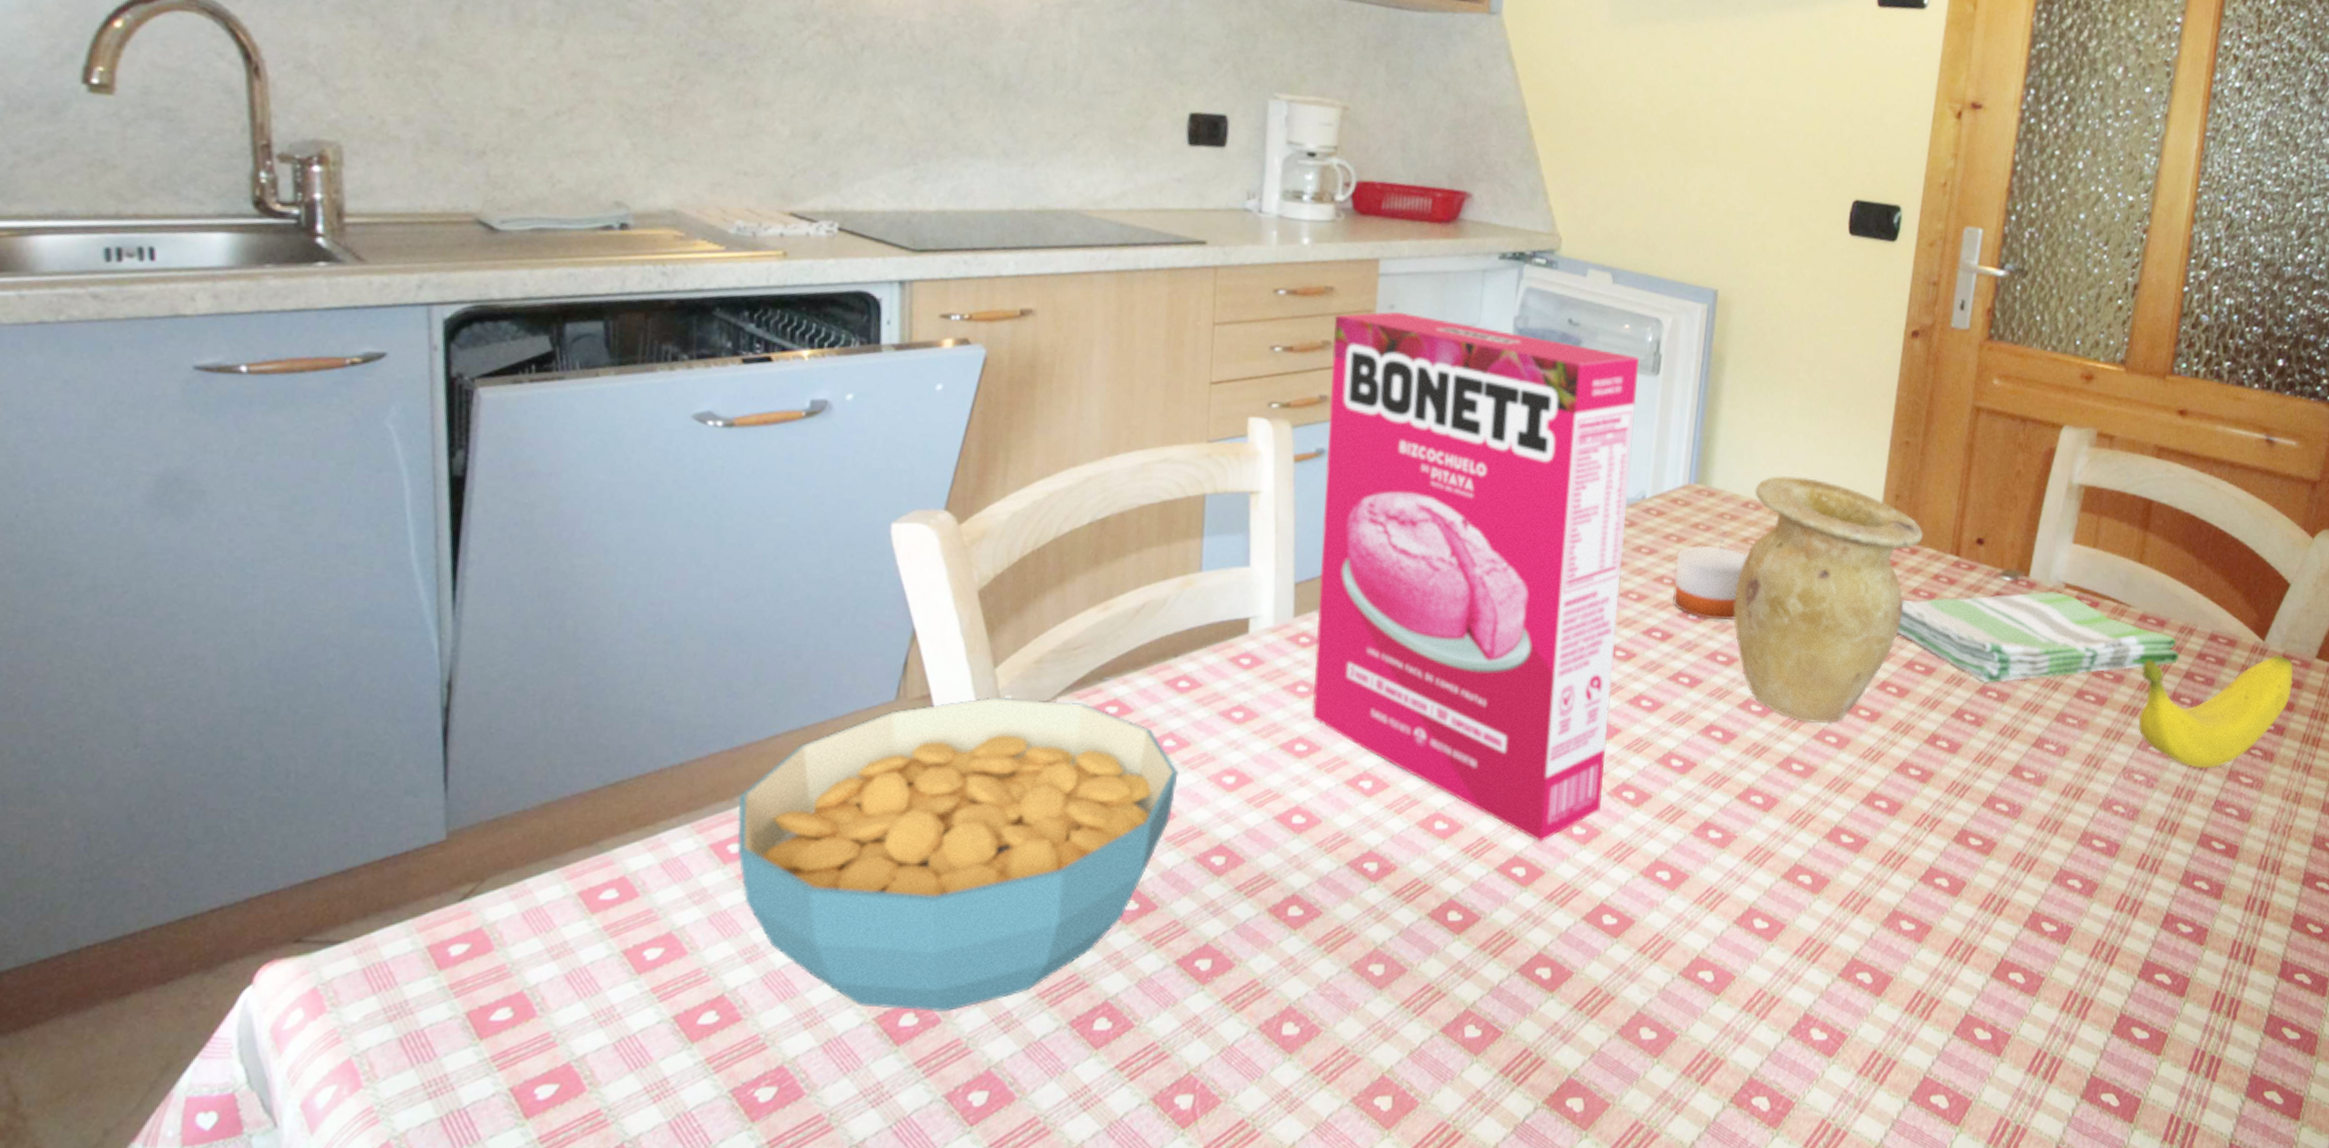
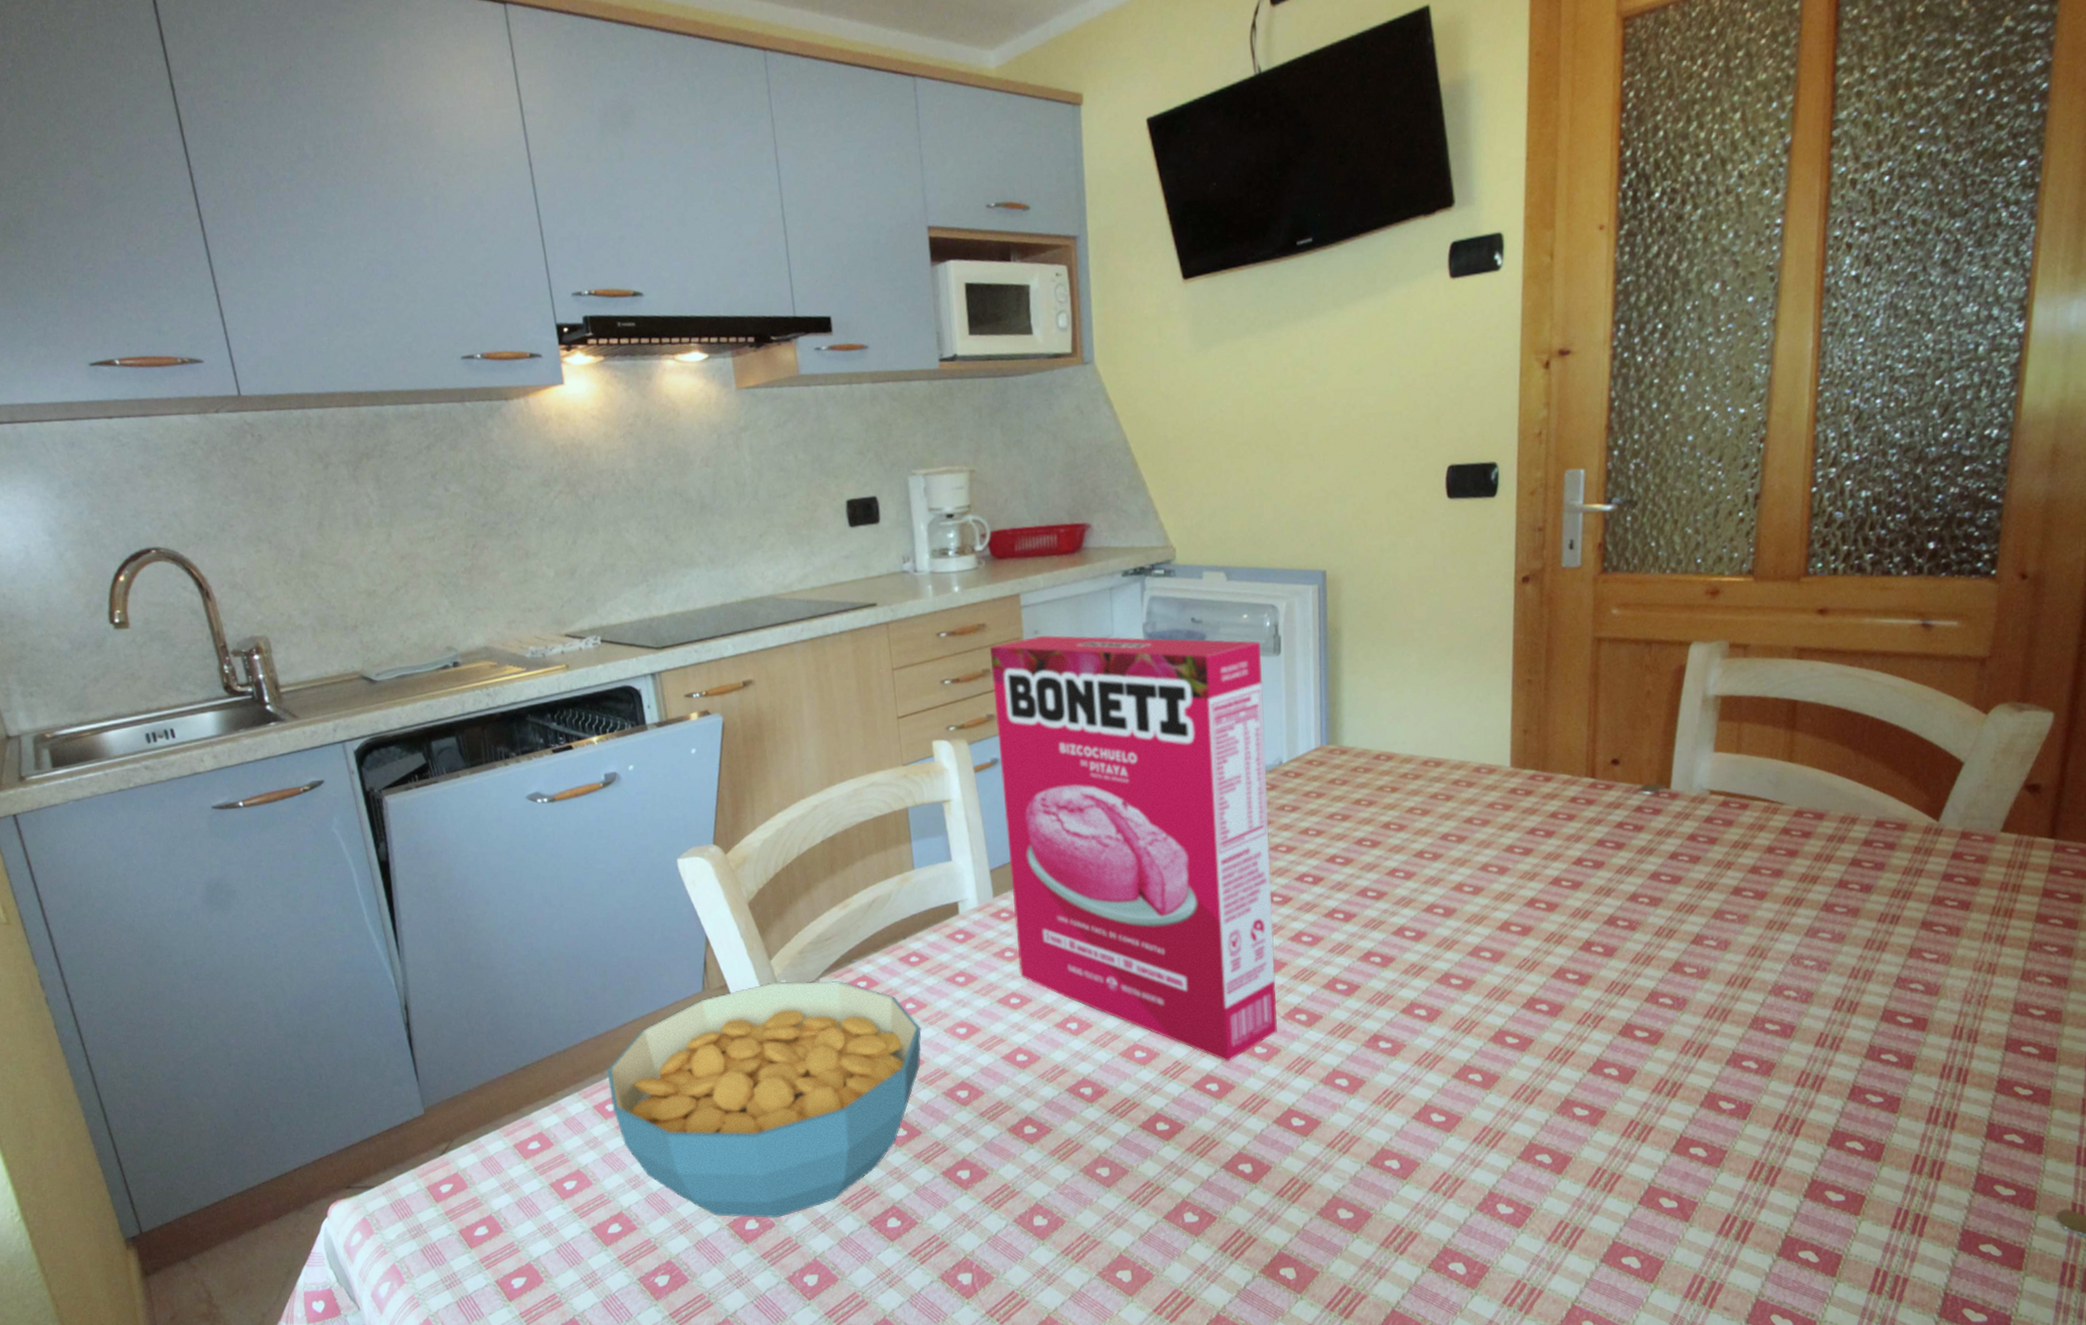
candle: present [1673,534,1747,621] -> none [1318,785,1385,861]
vase: present [1733,476,1924,724] -> none [1377,725,1556,943]
dish towel: present [1897,590,2179,684] -> none [1540,798,1843,890]
banana: present [2138,655,2294,768] -> none [1802,833,1976,949]

